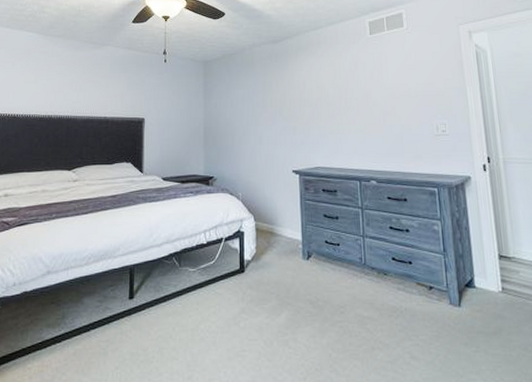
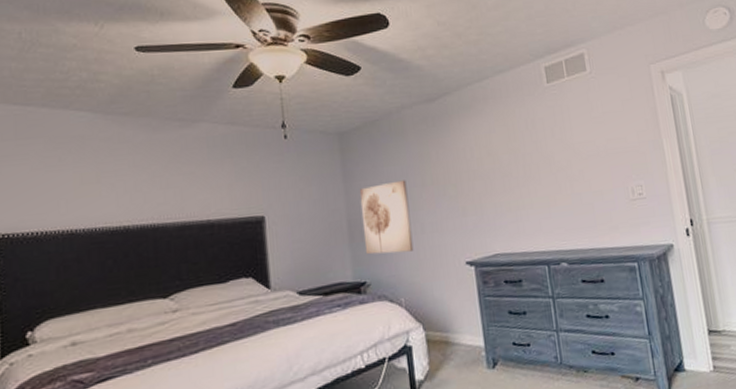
wall art: none [215,101,252,157] -> present [359,180,414,255]

